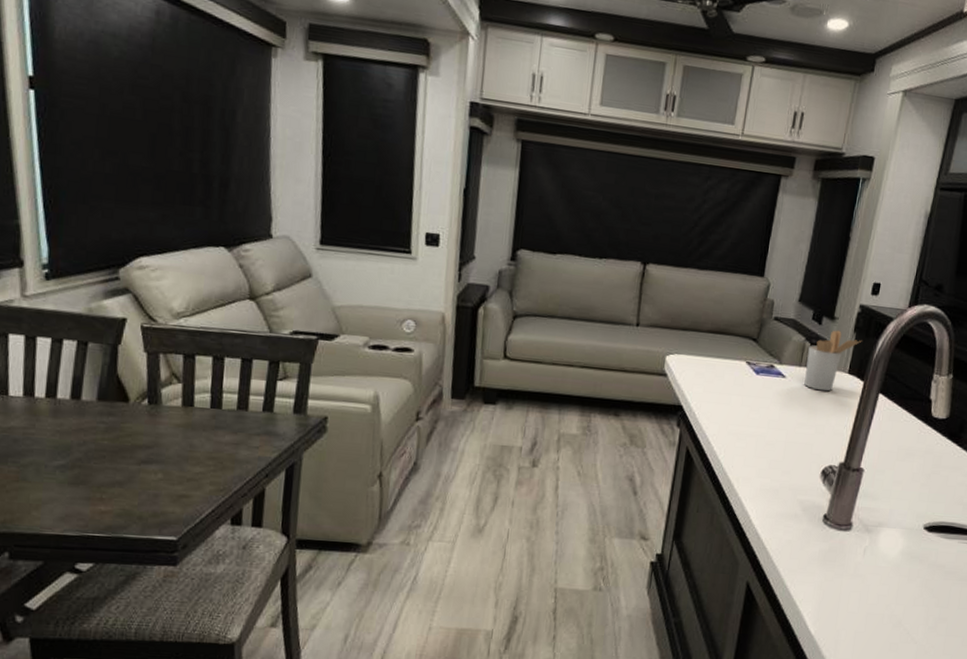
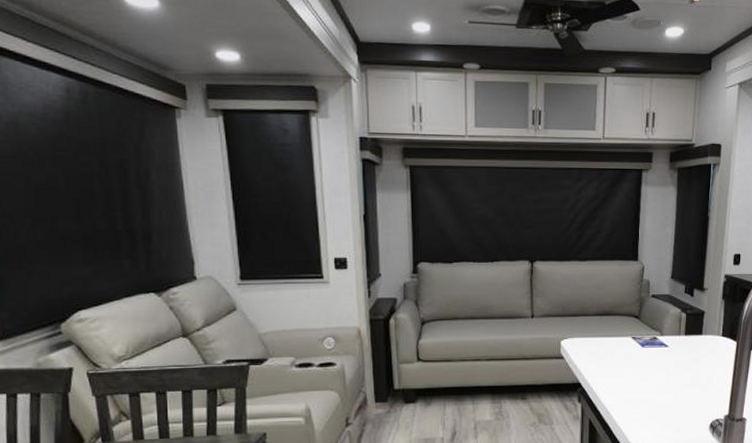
utensil holder: present [804,330,862,392] -> none [685,299,731,355]

